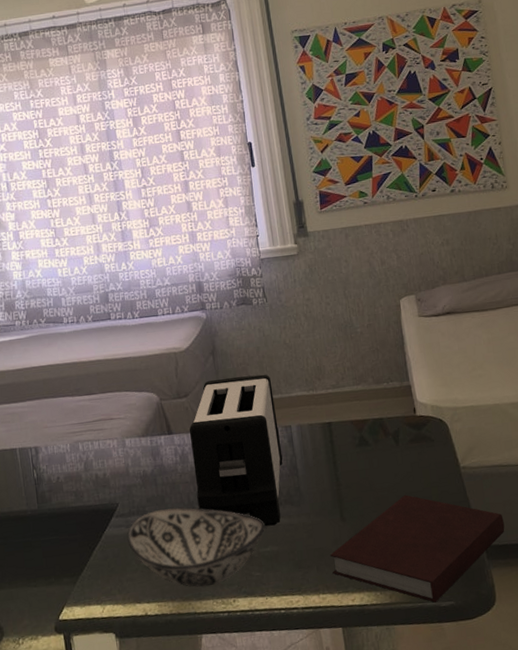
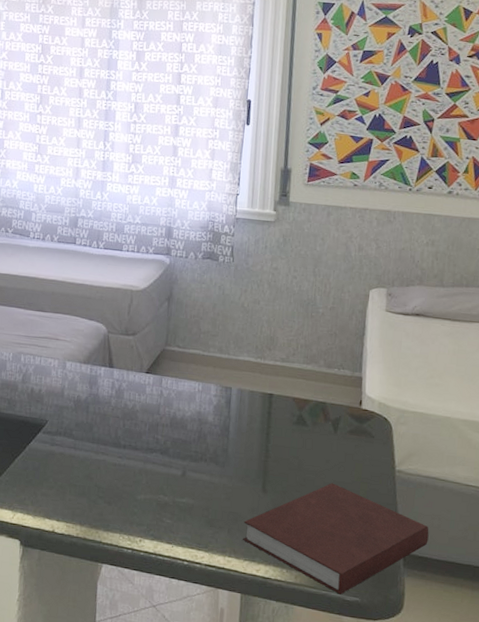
decorative bowl: present [127,507,266,587] -> none [49,436,186,521]
toaster: present [189,374,283,527] -> none [124,325,221,480]

